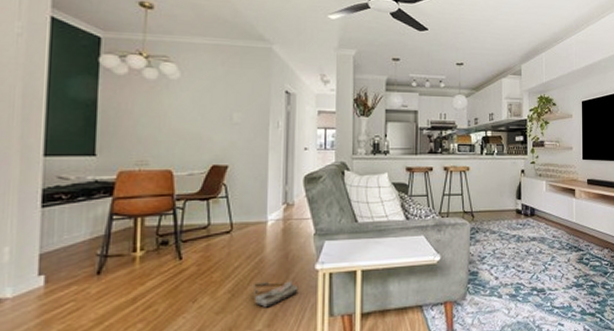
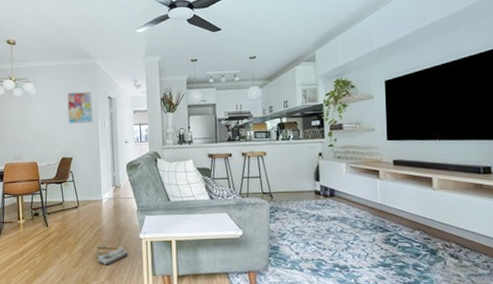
wall art: none [226,80,263,122] -> present [67,91,93,124]

